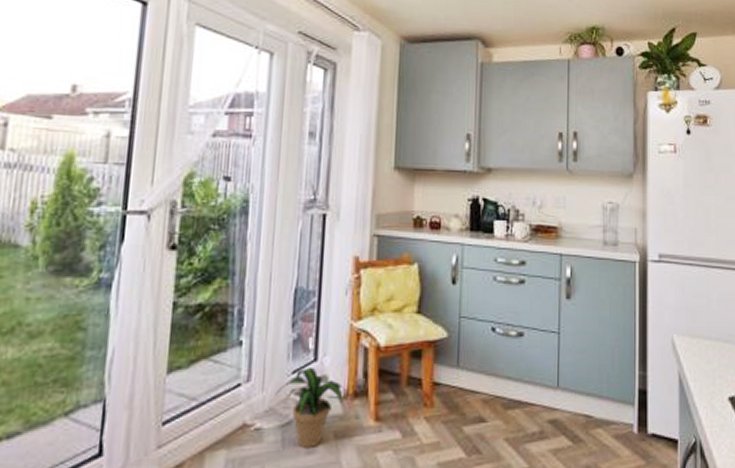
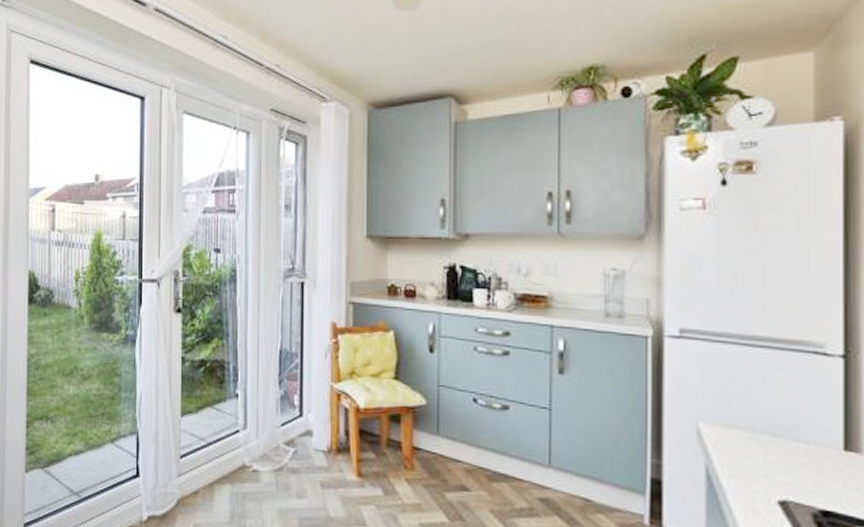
potted plant: present [275,368,348,448] -> none [268,422,332,493]

